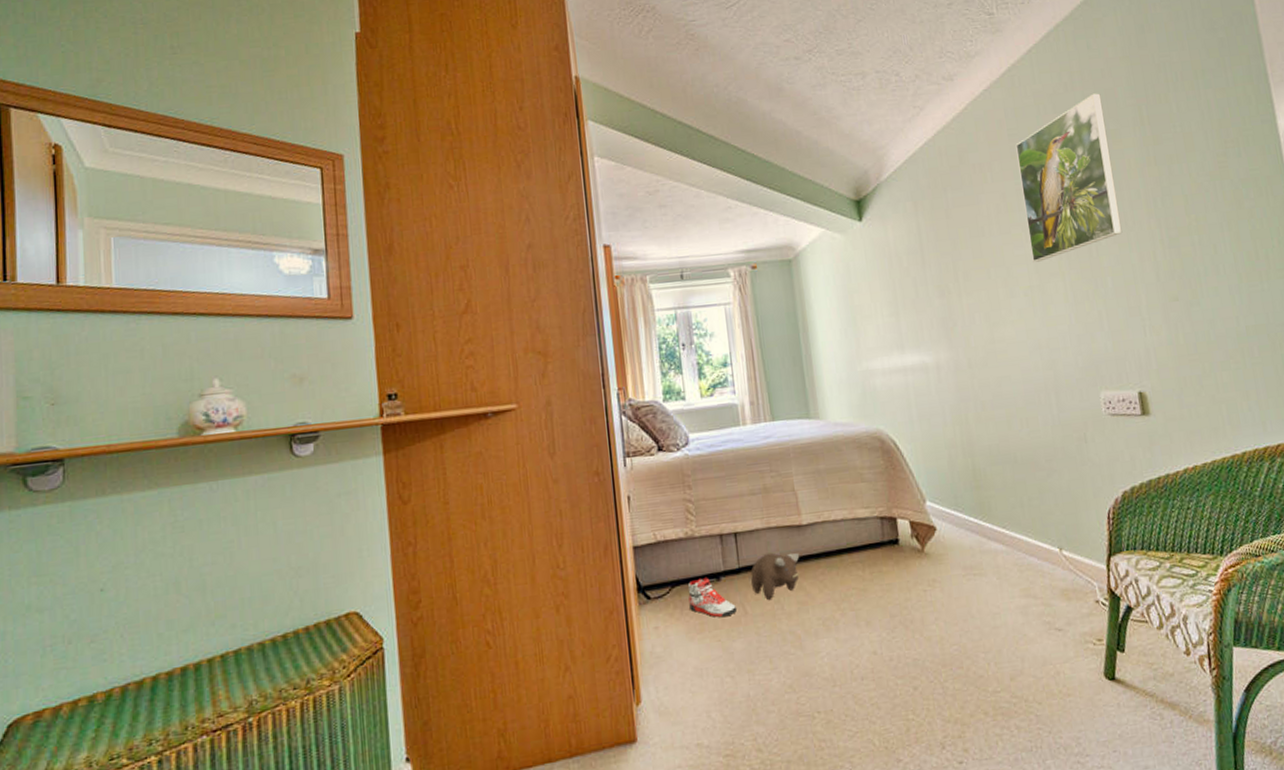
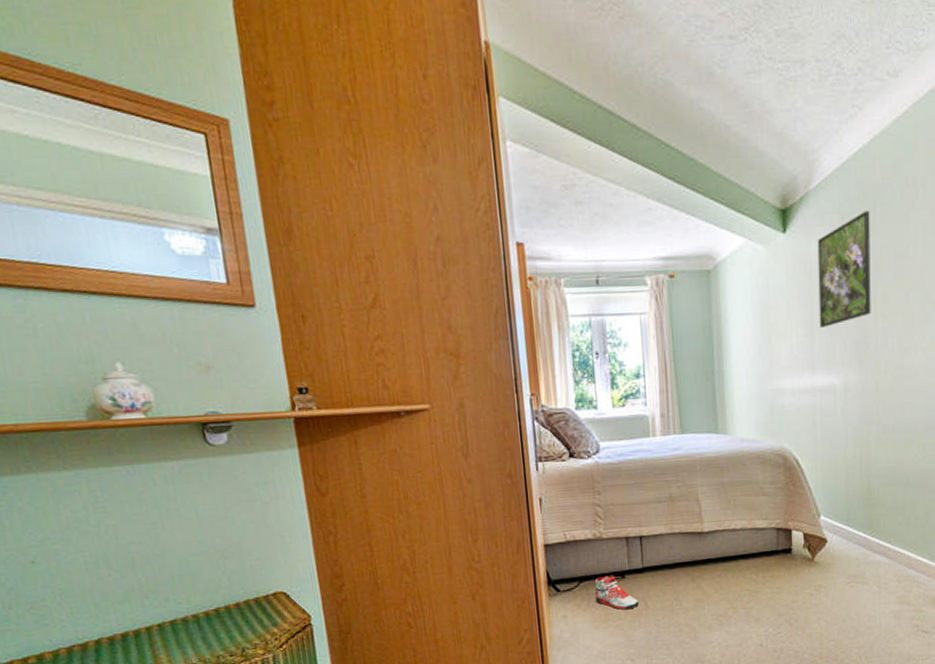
plush toy: present [750,552,800,600] -> none [653,555,700,596]
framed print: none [893,196,954,308] -> present [817,210,871,328]

